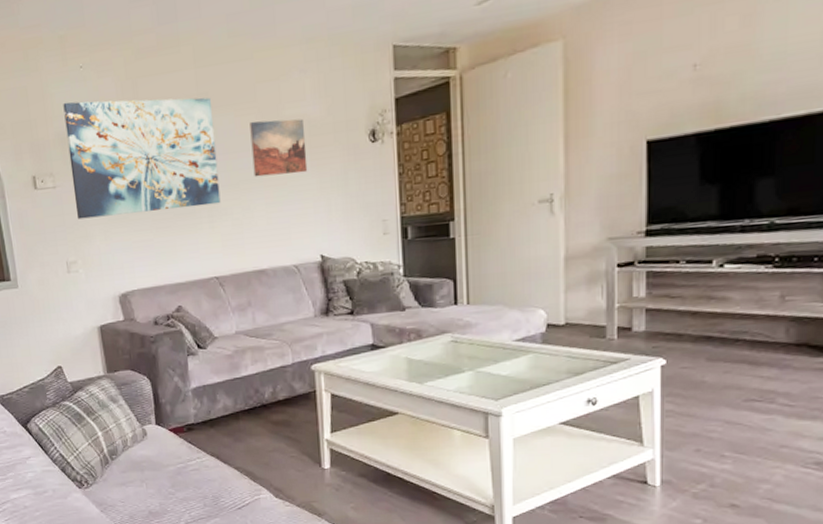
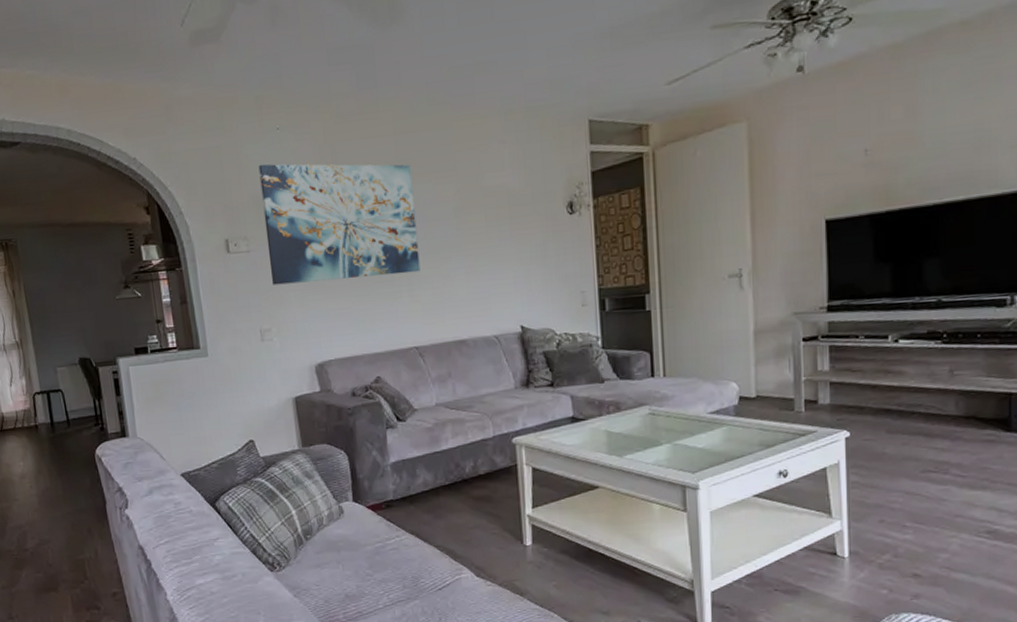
wall art: present [250,118,308,177] -> none [449,188,507,246]

